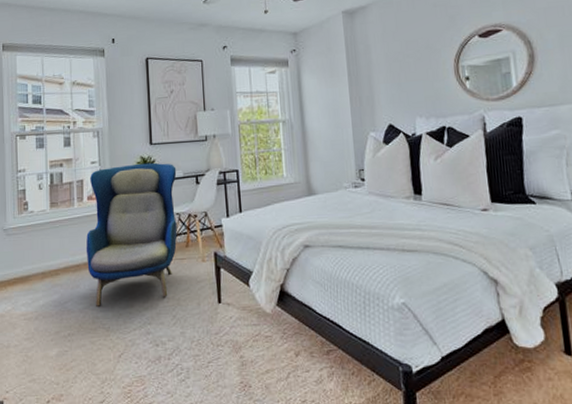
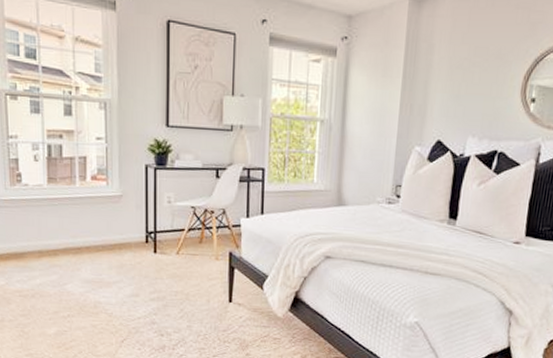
armchair: present [86,162,177,306] -> none [88,146,195,292]

